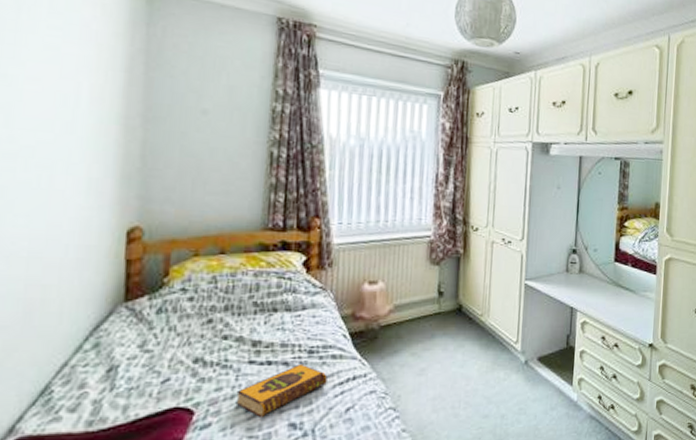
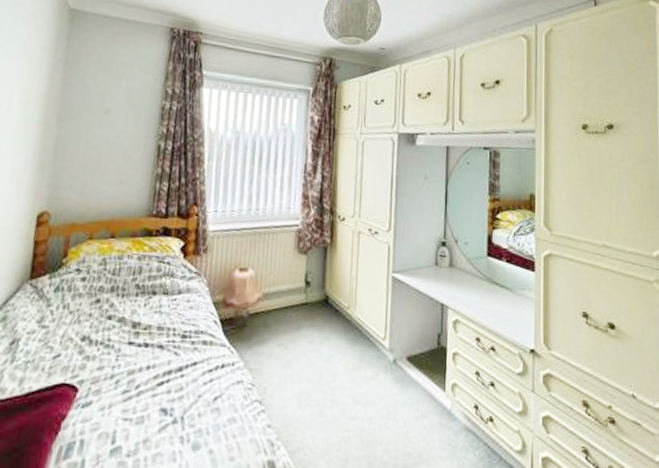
hardback book: present [235,363,328,417] -> none [114,347,198,400]

